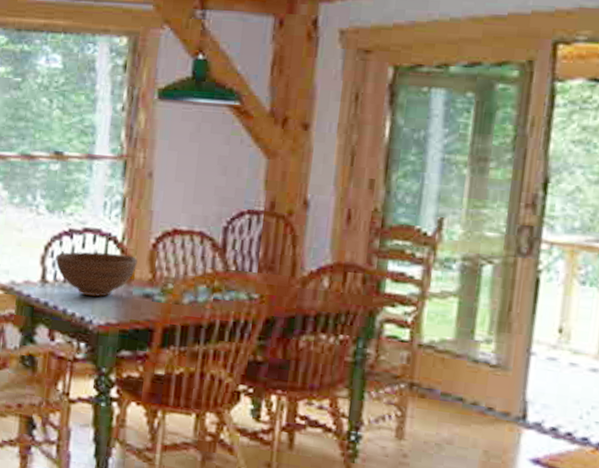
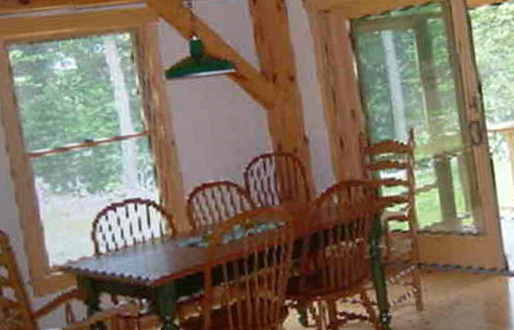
fruit bowl: present [55,251,138,297] -> none [104,214,178,258]

